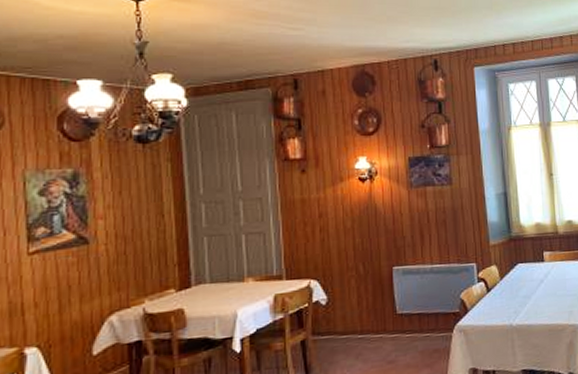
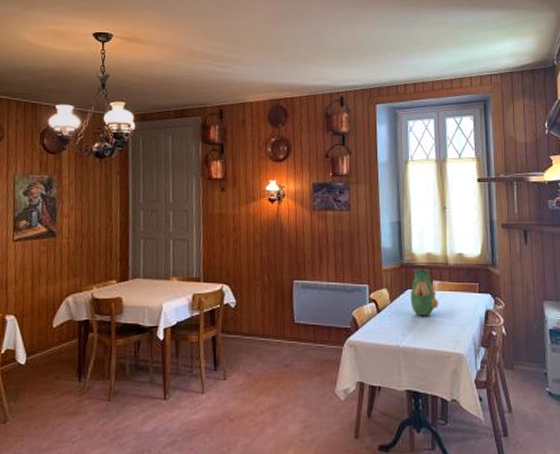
vase: none [521,240,551,291] -> present [410,269,439,317]

